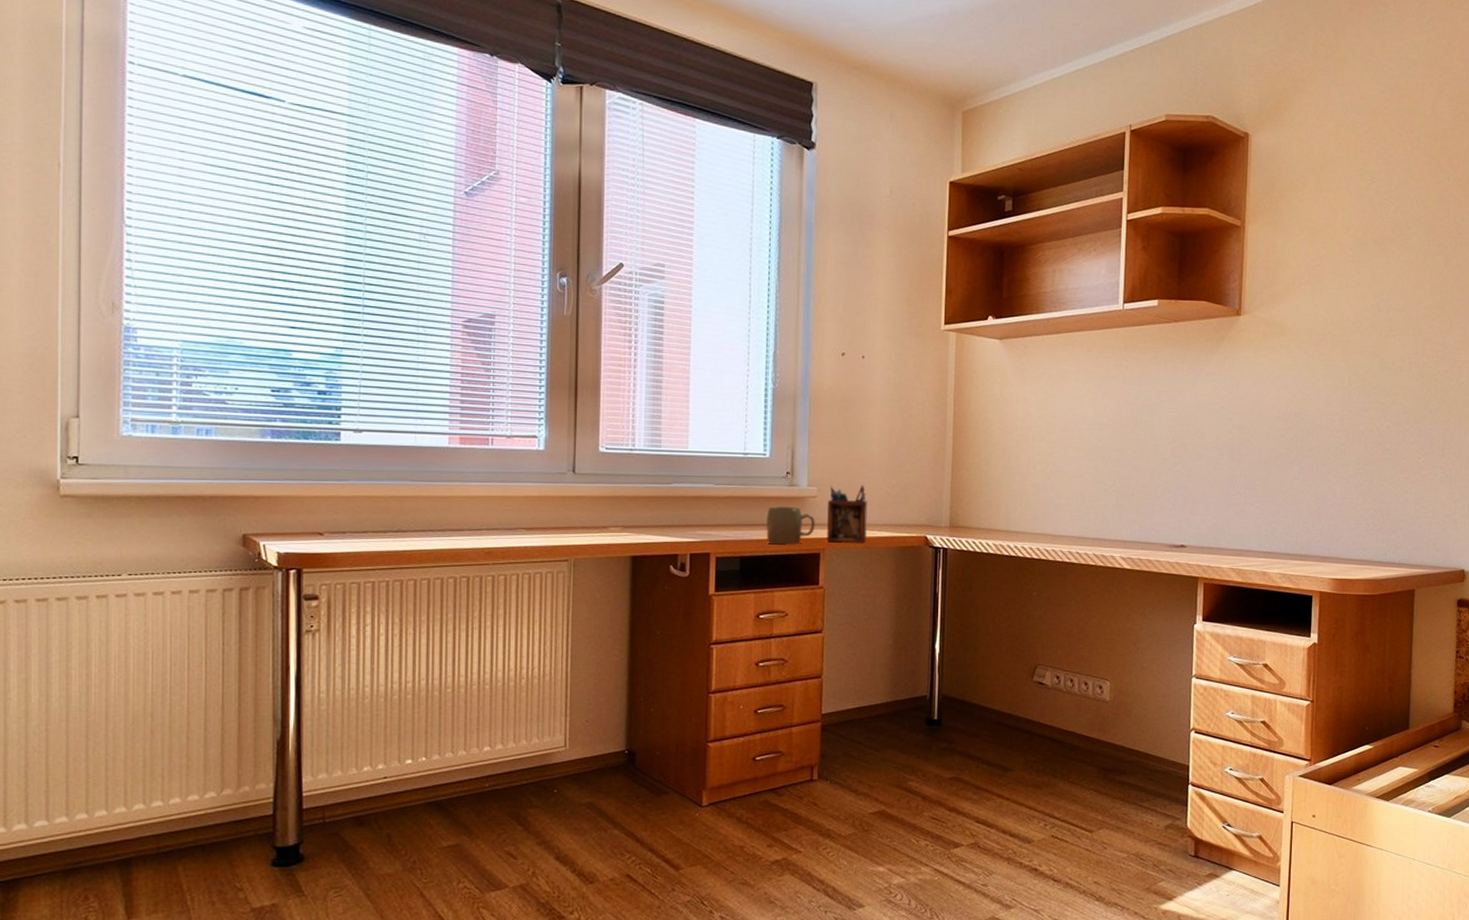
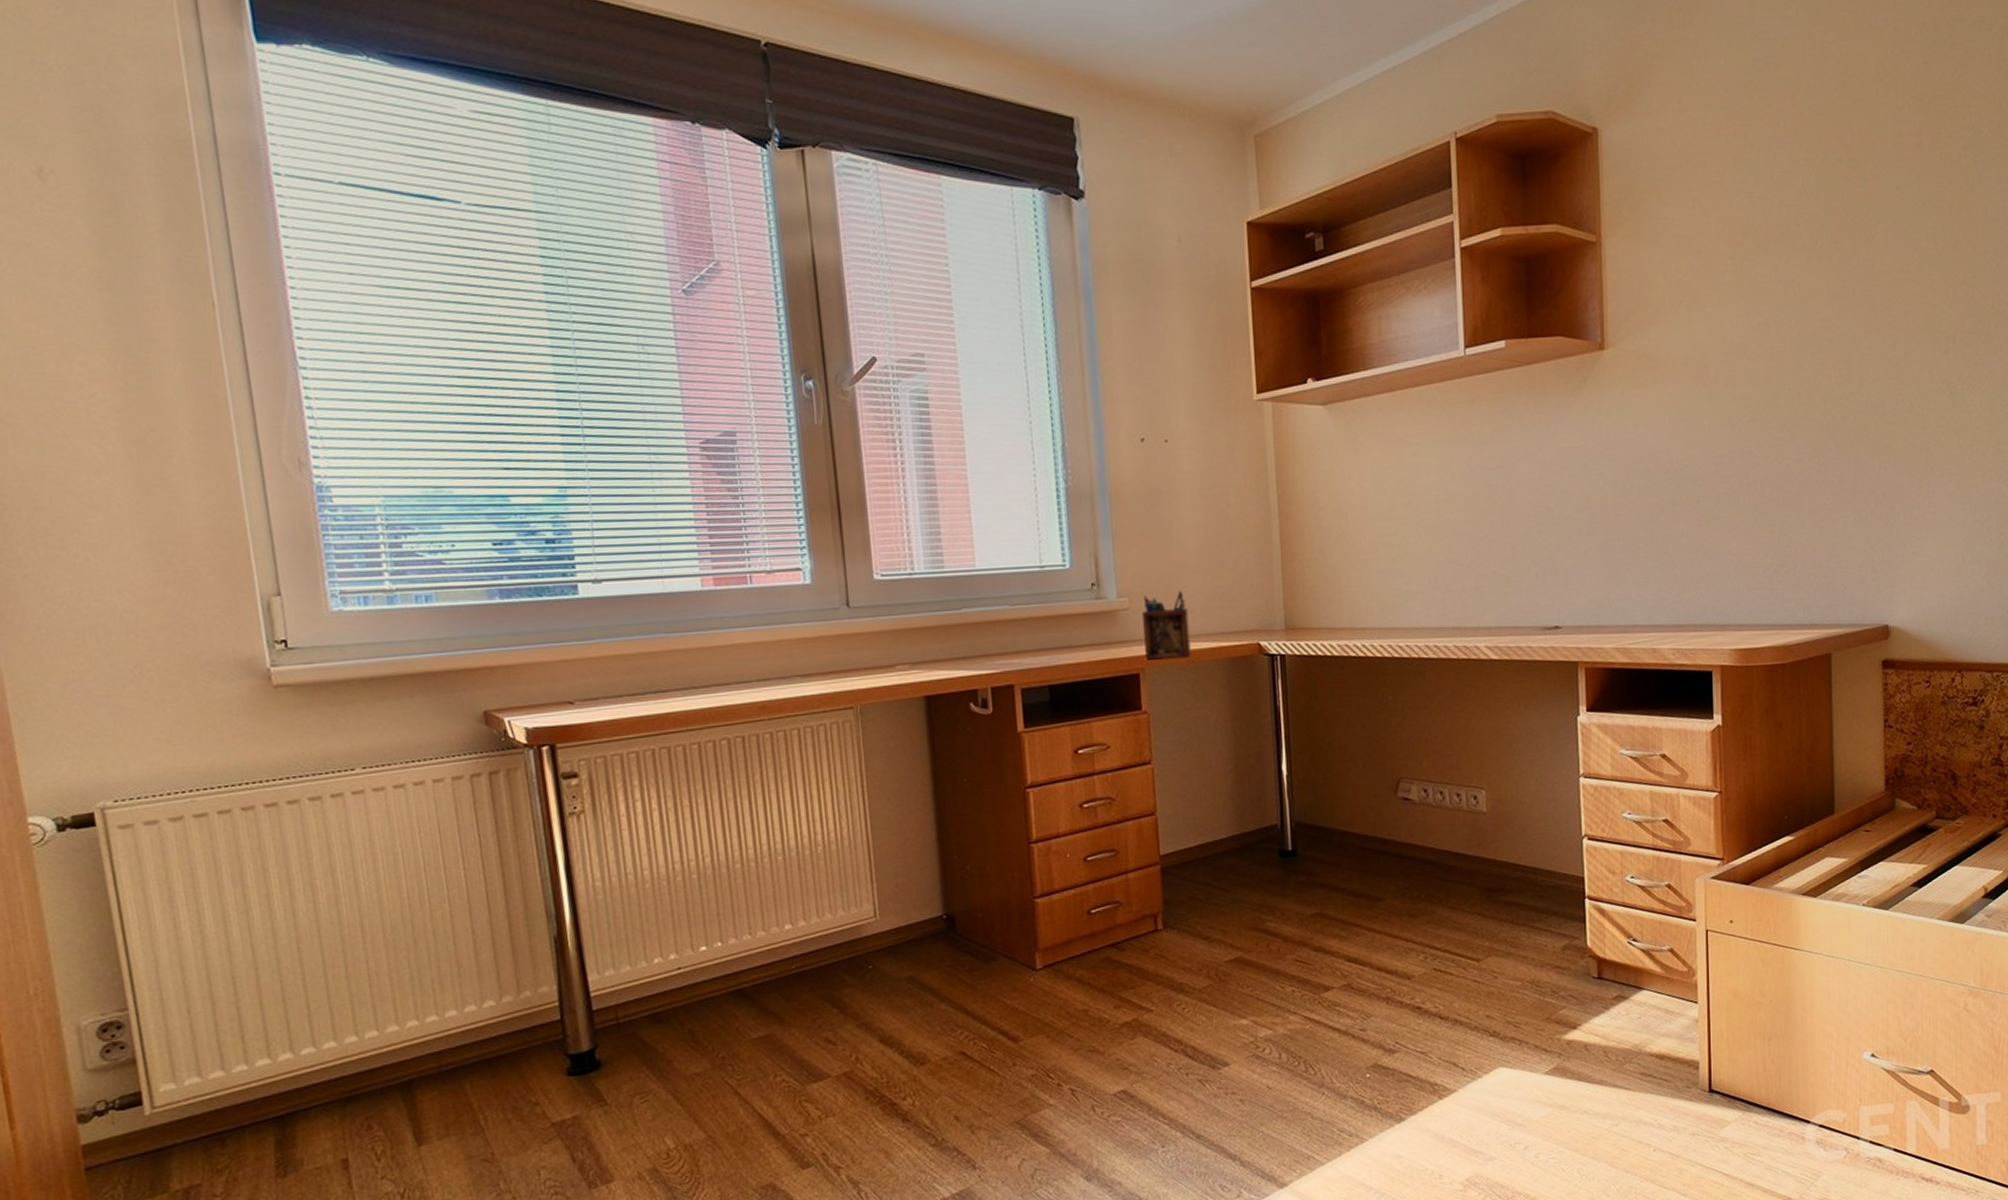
mug: present [766,506,815,545] -> none [1073,623,1131,669]

